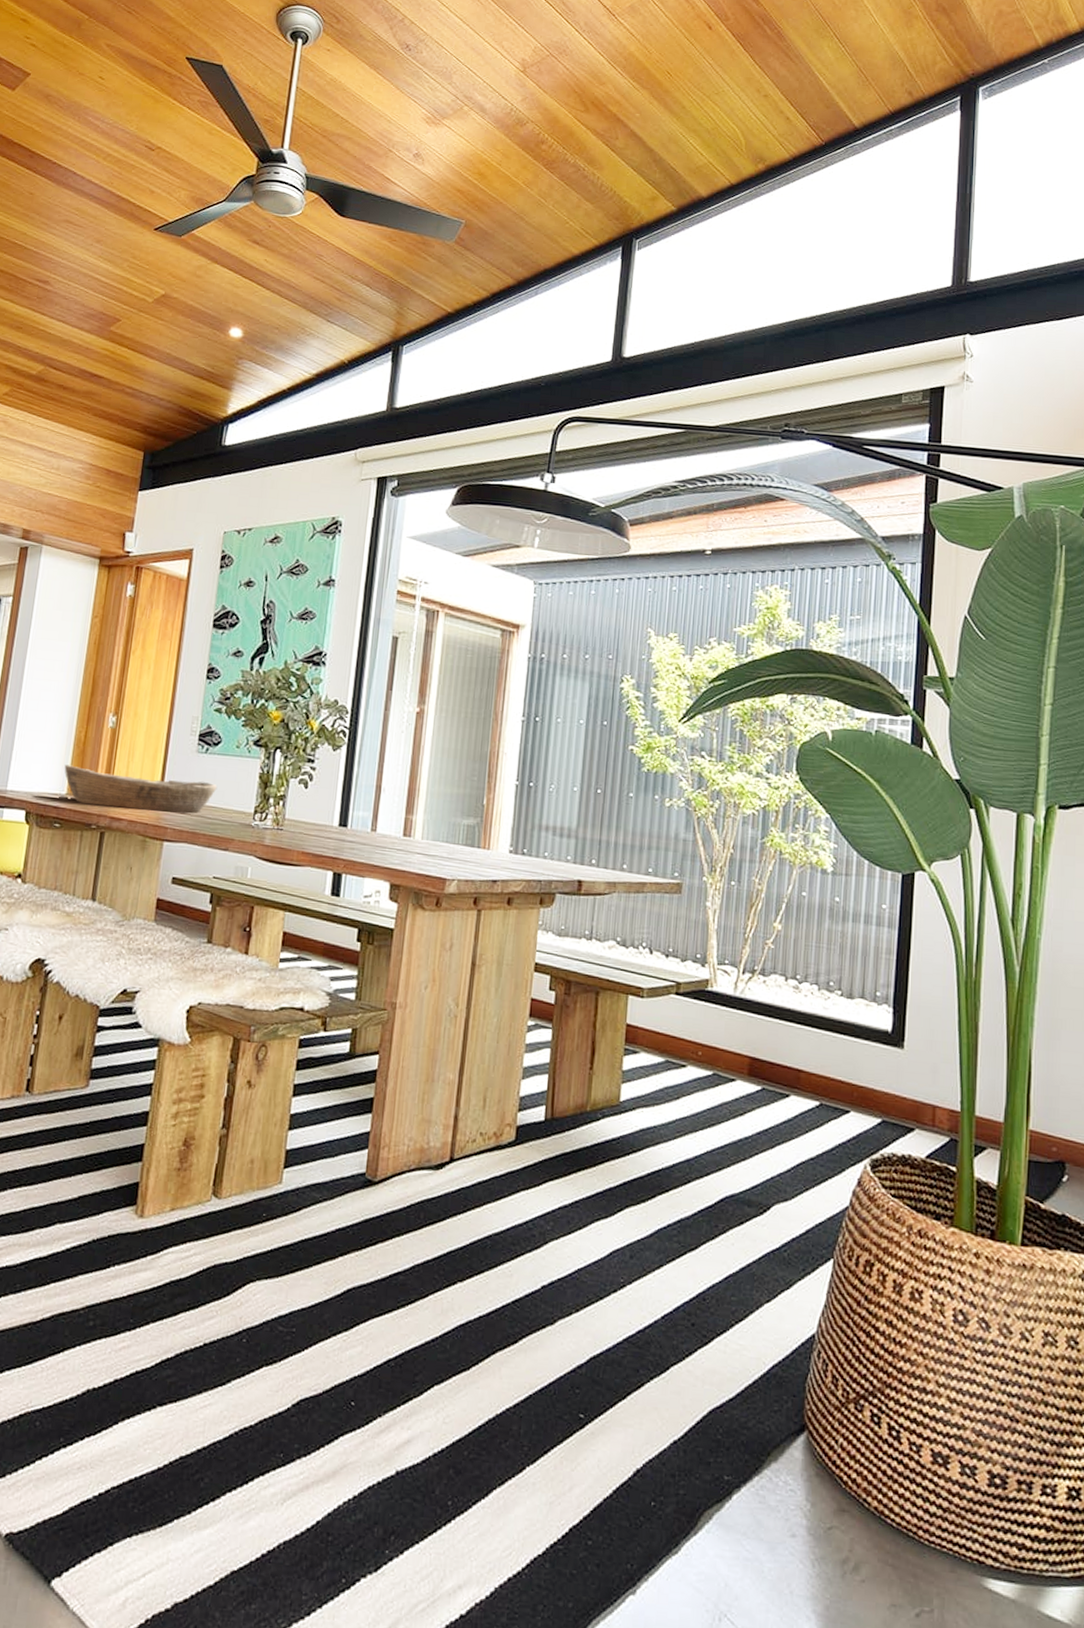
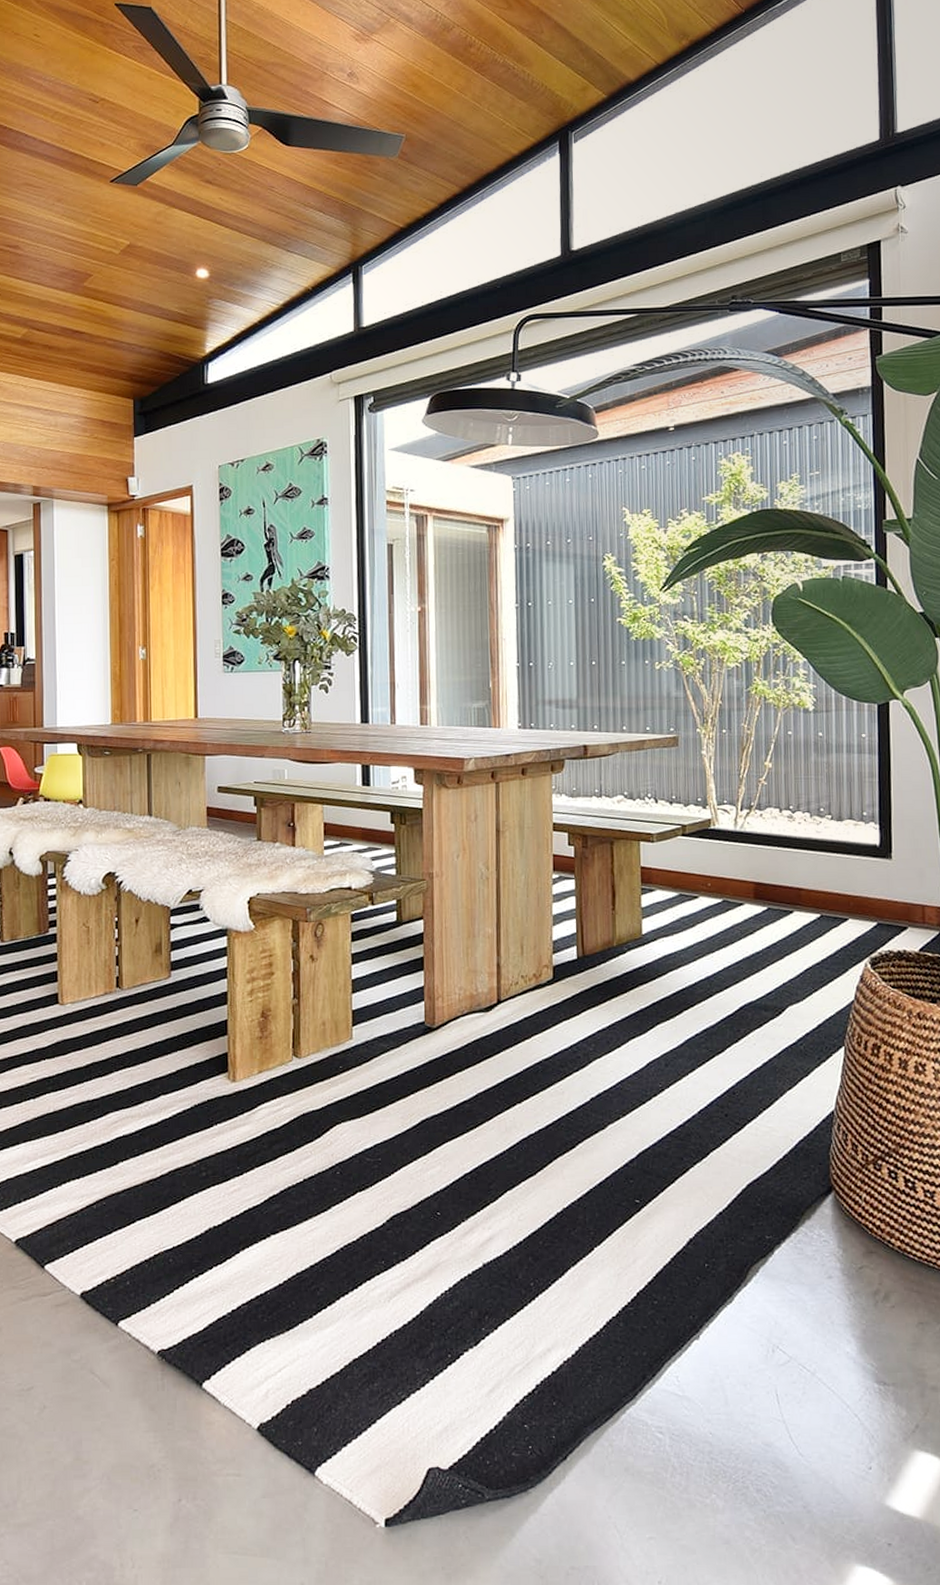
basket: present [64,764,218,815] -> none [105,697,247,731]

